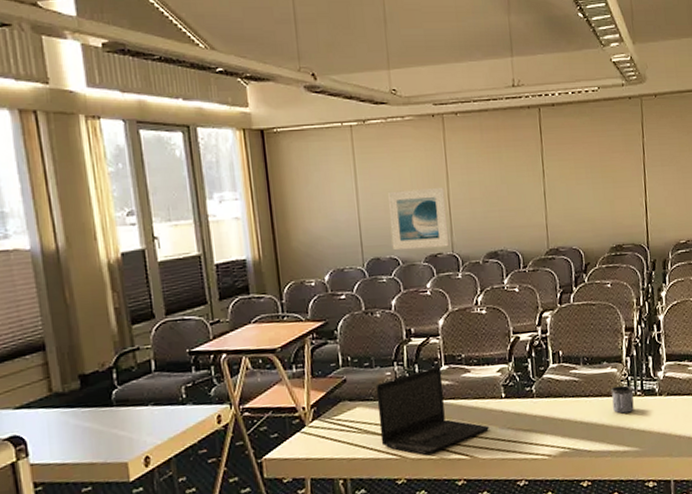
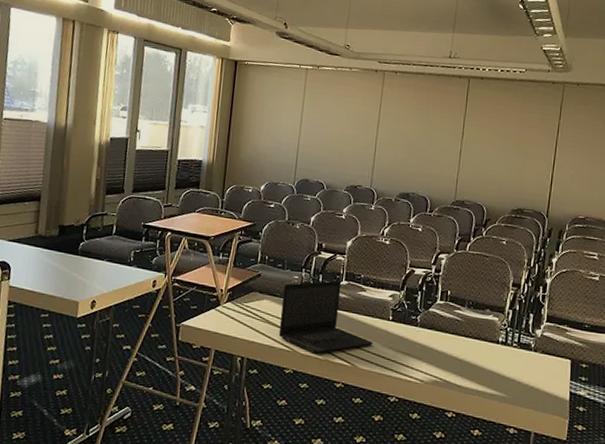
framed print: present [387,187,449,251] -> none [321,127,374,182]
mug: present [610,385,635,414] -> none [488,333,512,361]

